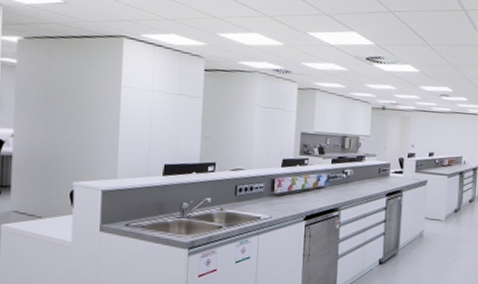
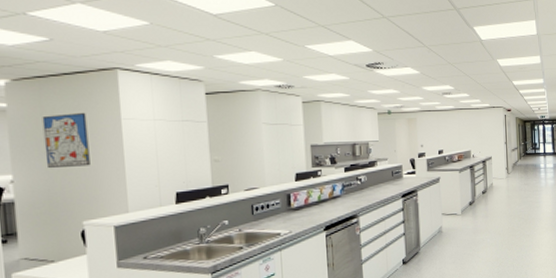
wall art: none [46,75,89,129] -> present [42,113,90,169]

